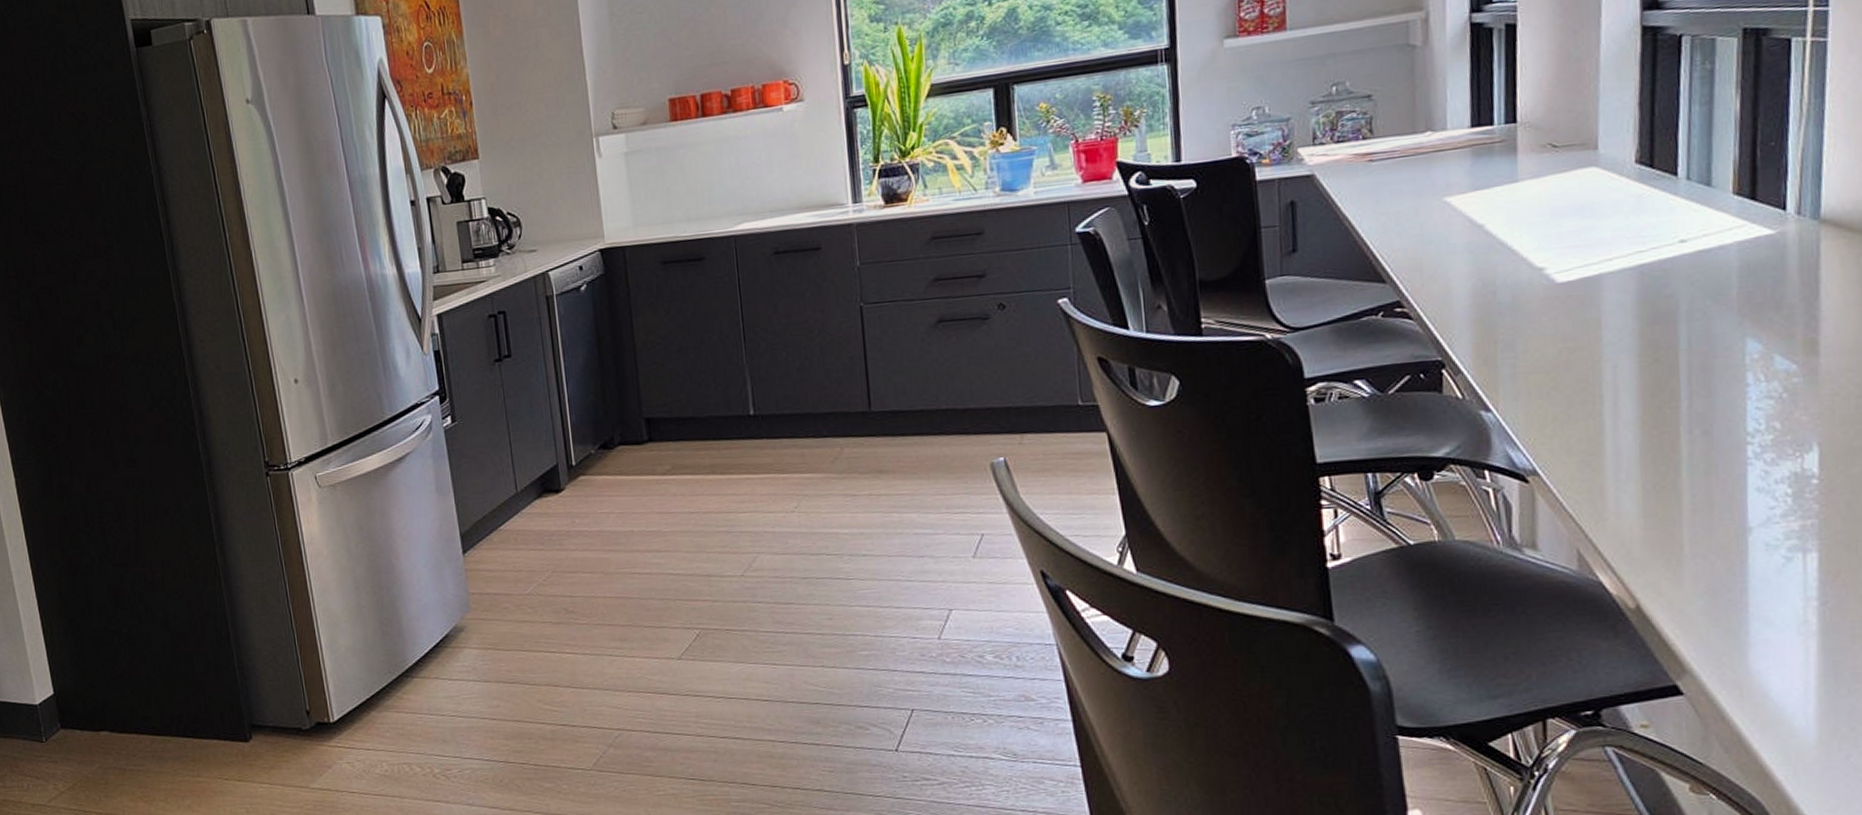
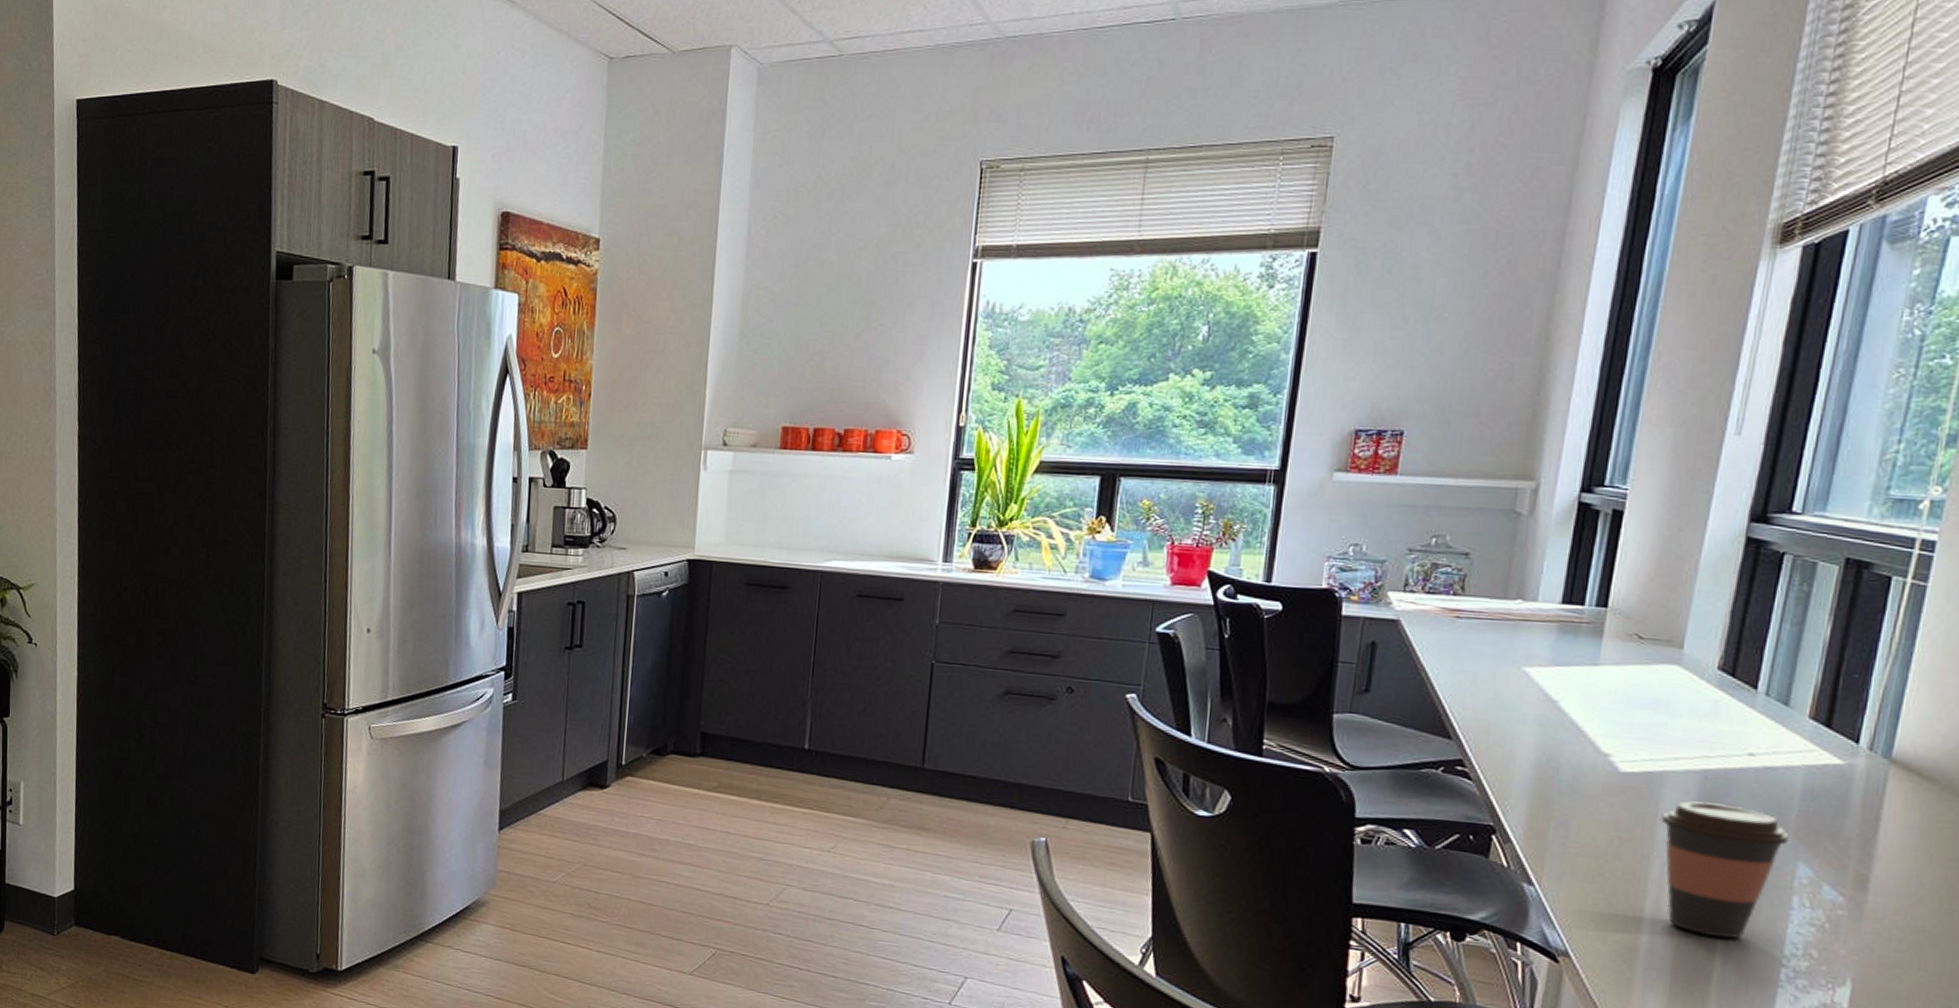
coffee cup: none [1603,294,1736,429] -> present [1659,801,1791,939]

